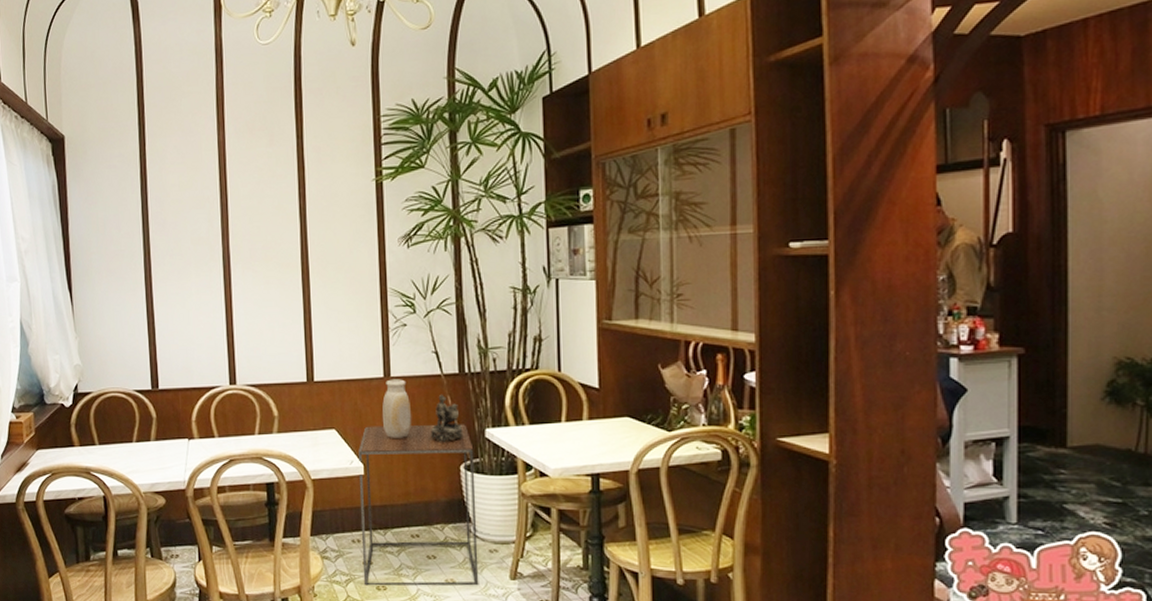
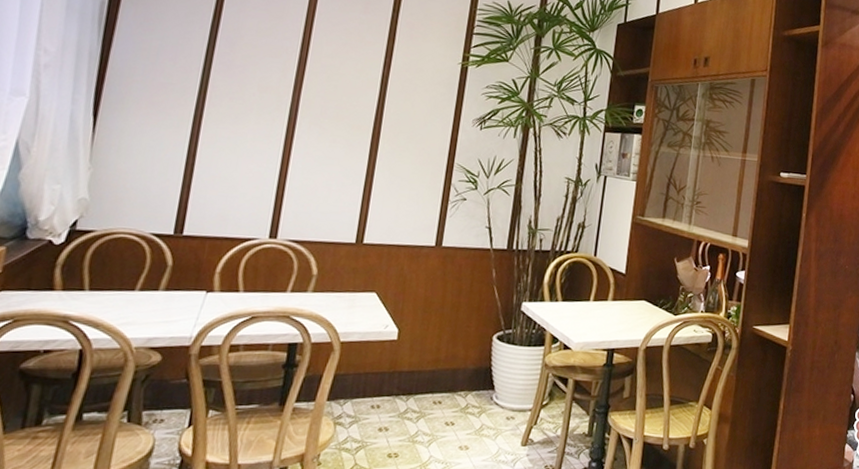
side table: present [358,424,479,586] -> none [375,292,509,453]
vase: present [382,379,412,439] -> none [425,248,457,307]
decorative bowl: present [430,394,464,442] -> none [469,266,502,312]

